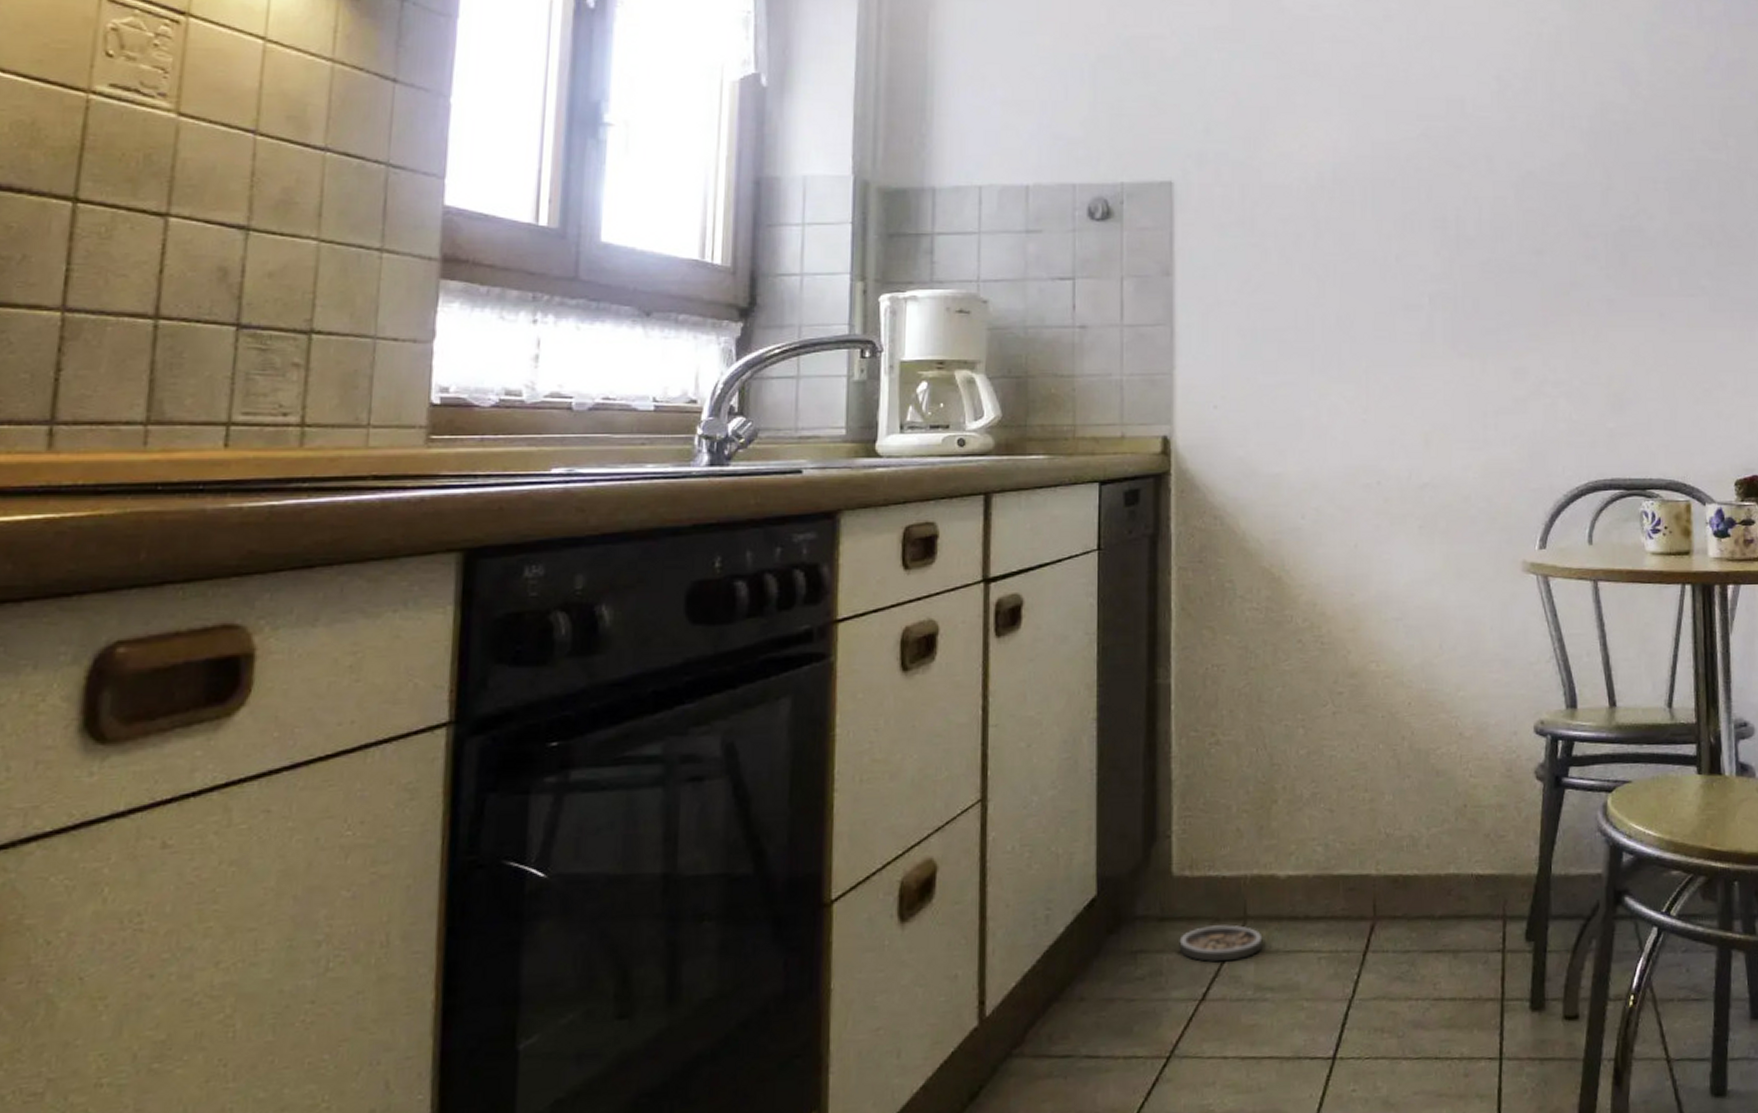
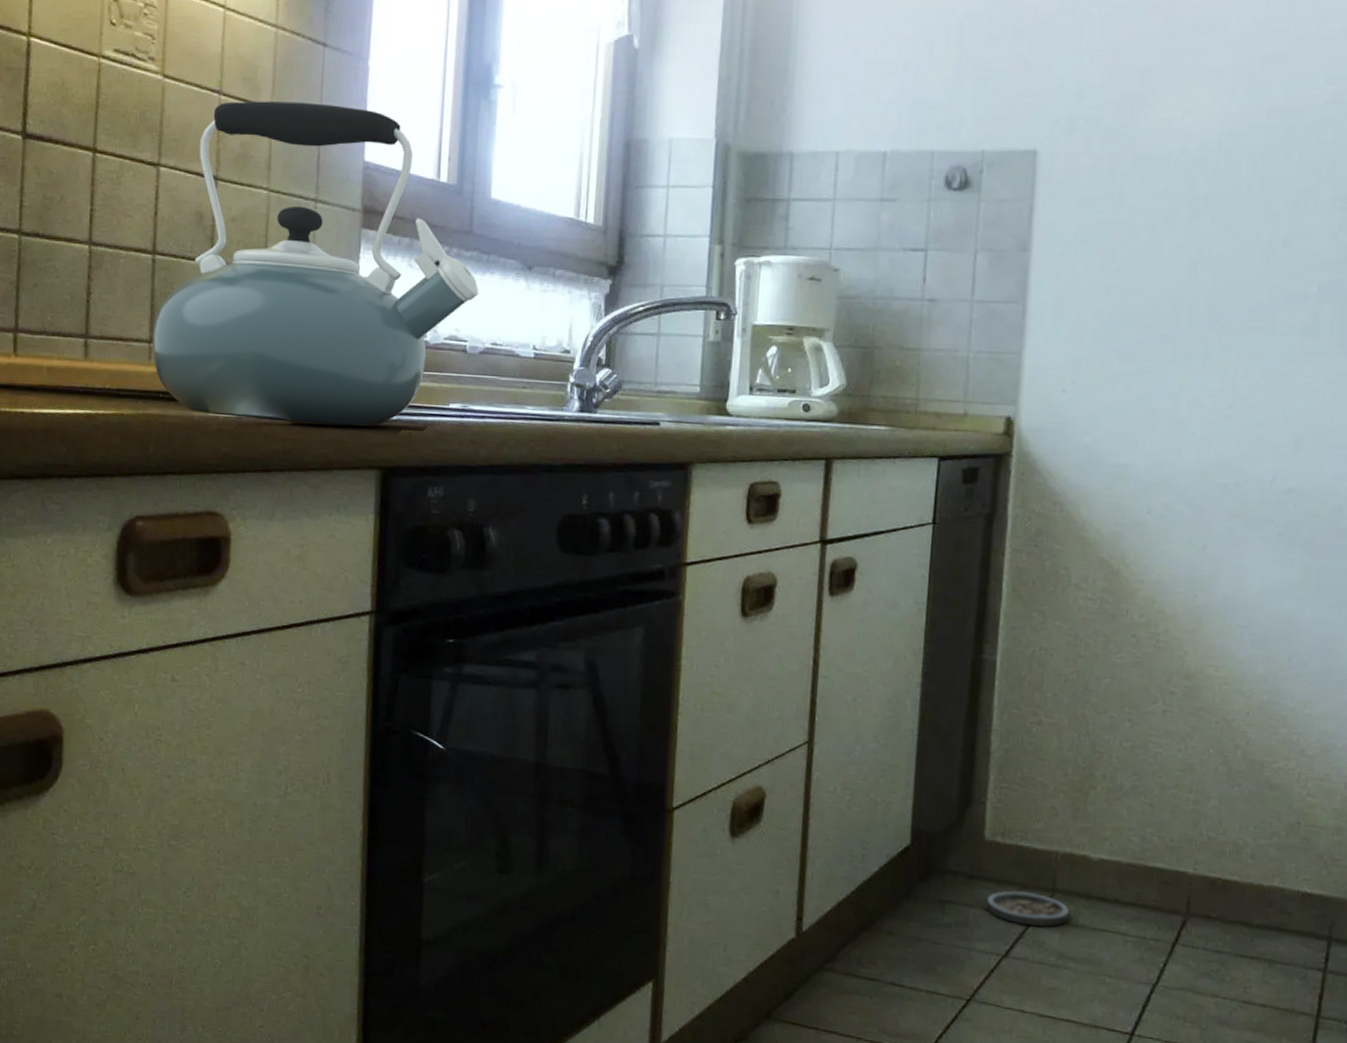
kettle: none [148,141,587,506] -> present [152,101,479,426]

